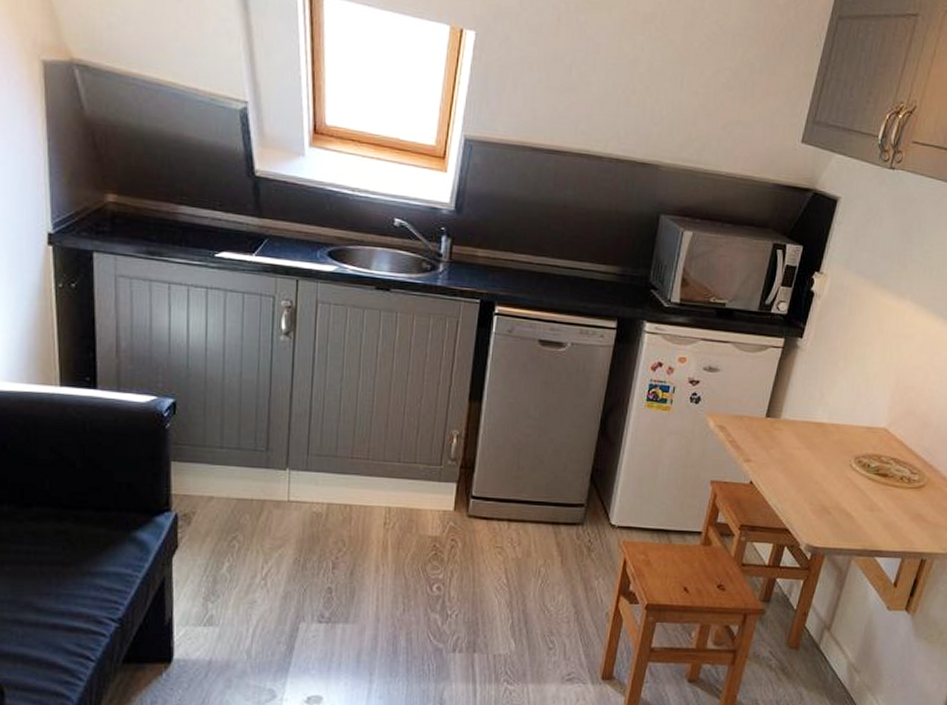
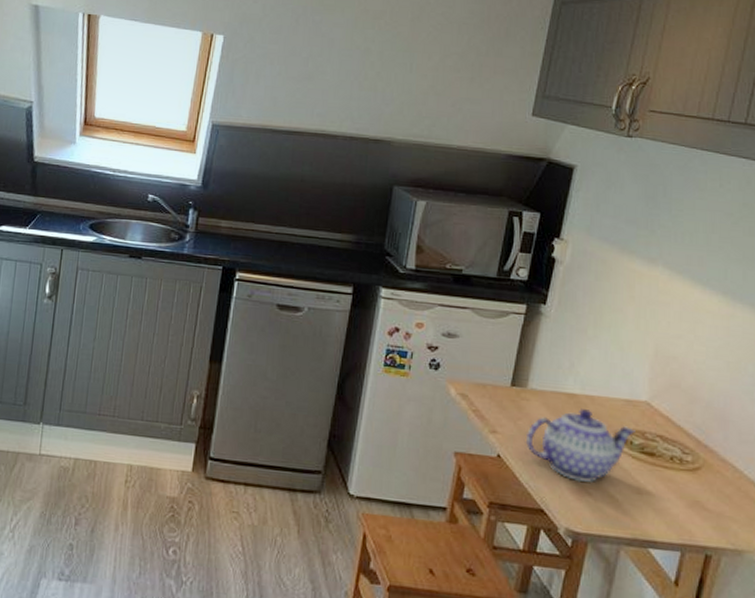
teapot: none [775,437,873,503] -> present [525,409,635,483]

